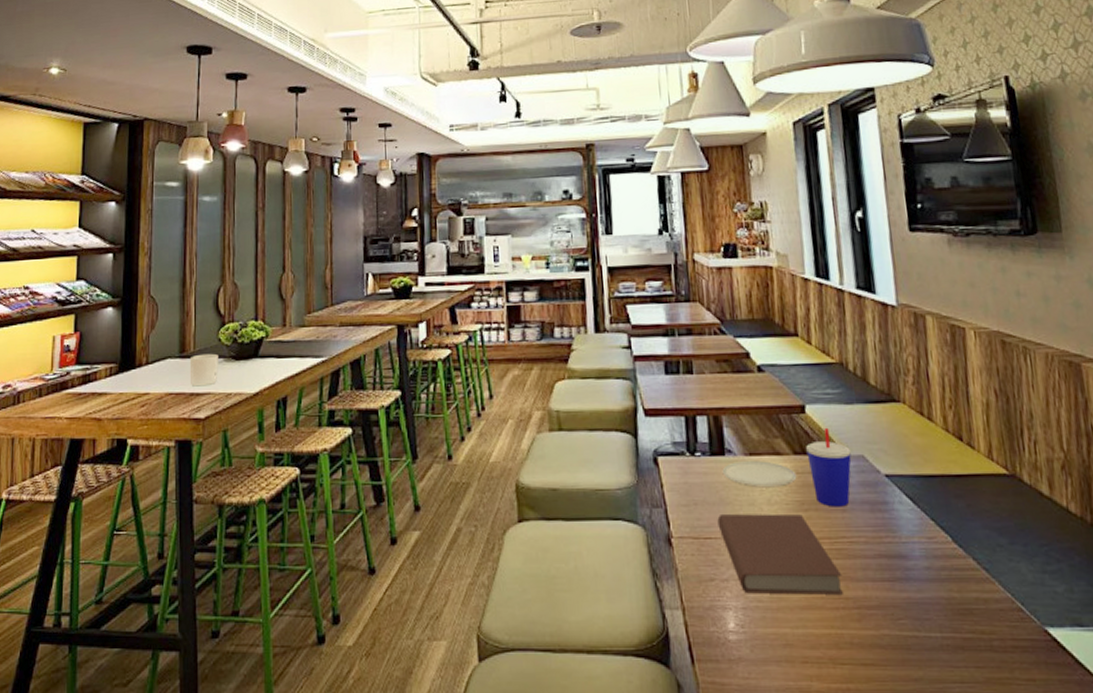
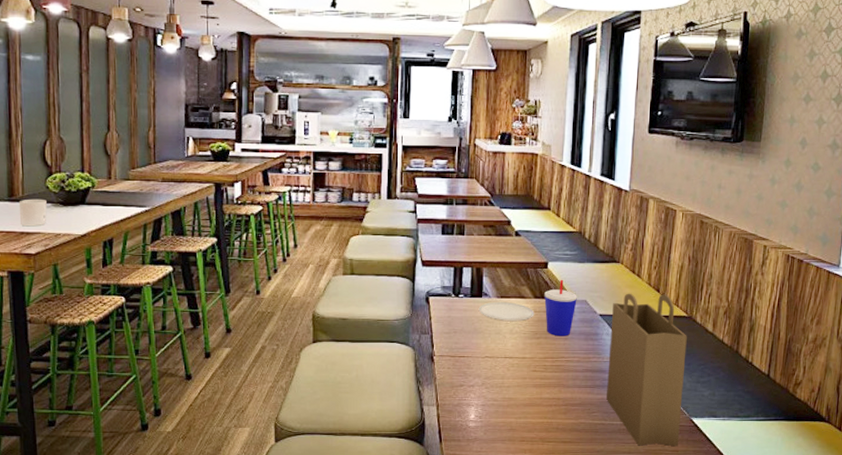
book: present [717,513,843,595] -> none [470,339,558,396]
shopping bag: none [901,443,1035,673] -> present [606,293,687,447]

